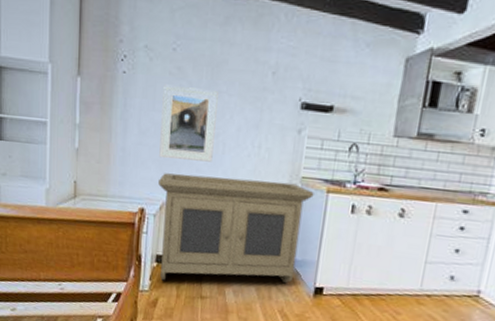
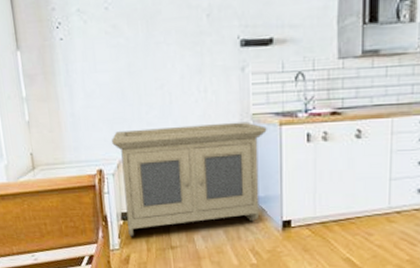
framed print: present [159,84,218,162] -> none [101,42,161,118]

